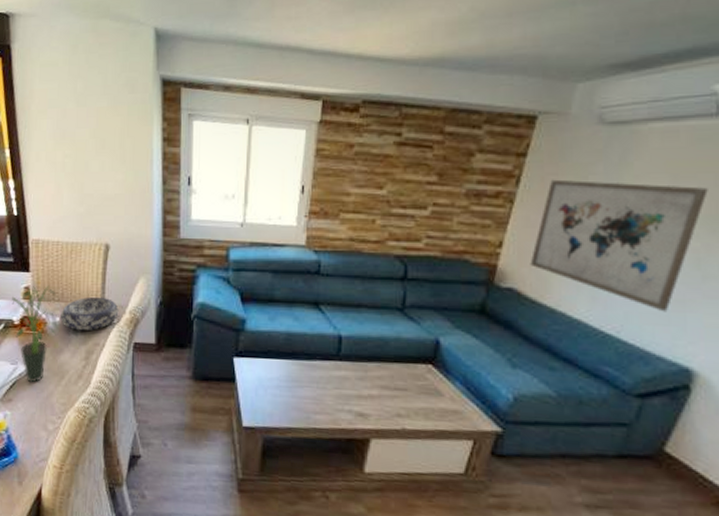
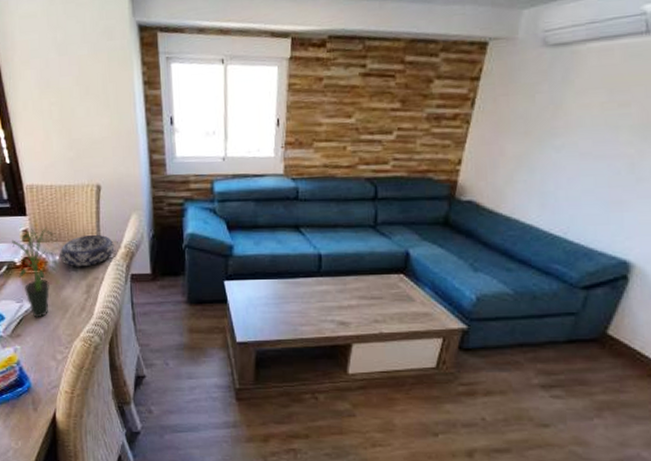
wall art: present [530,179,708,312] -> none [486,99,640,213]

